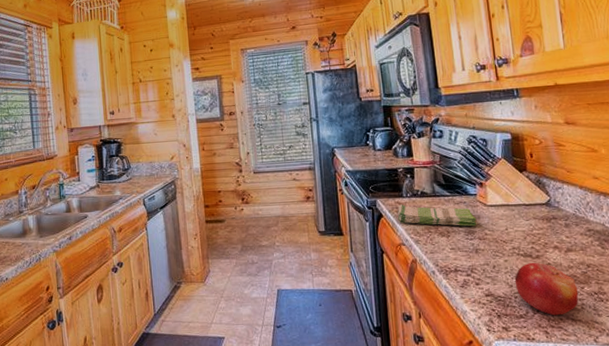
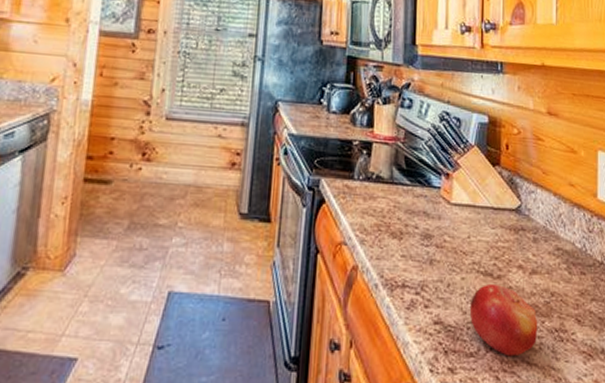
dish towel: present [397,204,477,226] -> none [342,189,437,228]

